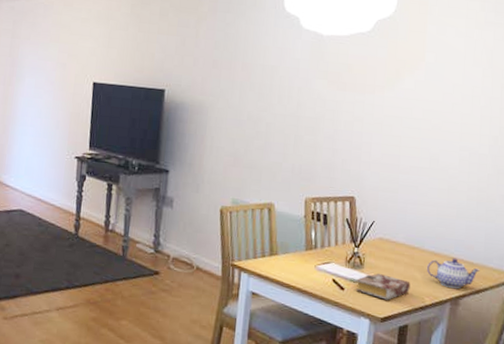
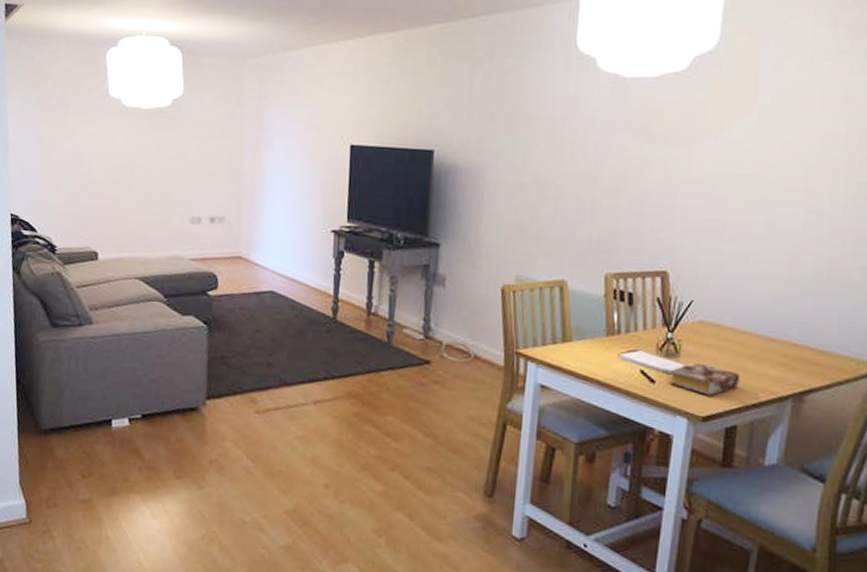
teapot: present [426,258,481,289] -> none [760,344,833,382]

